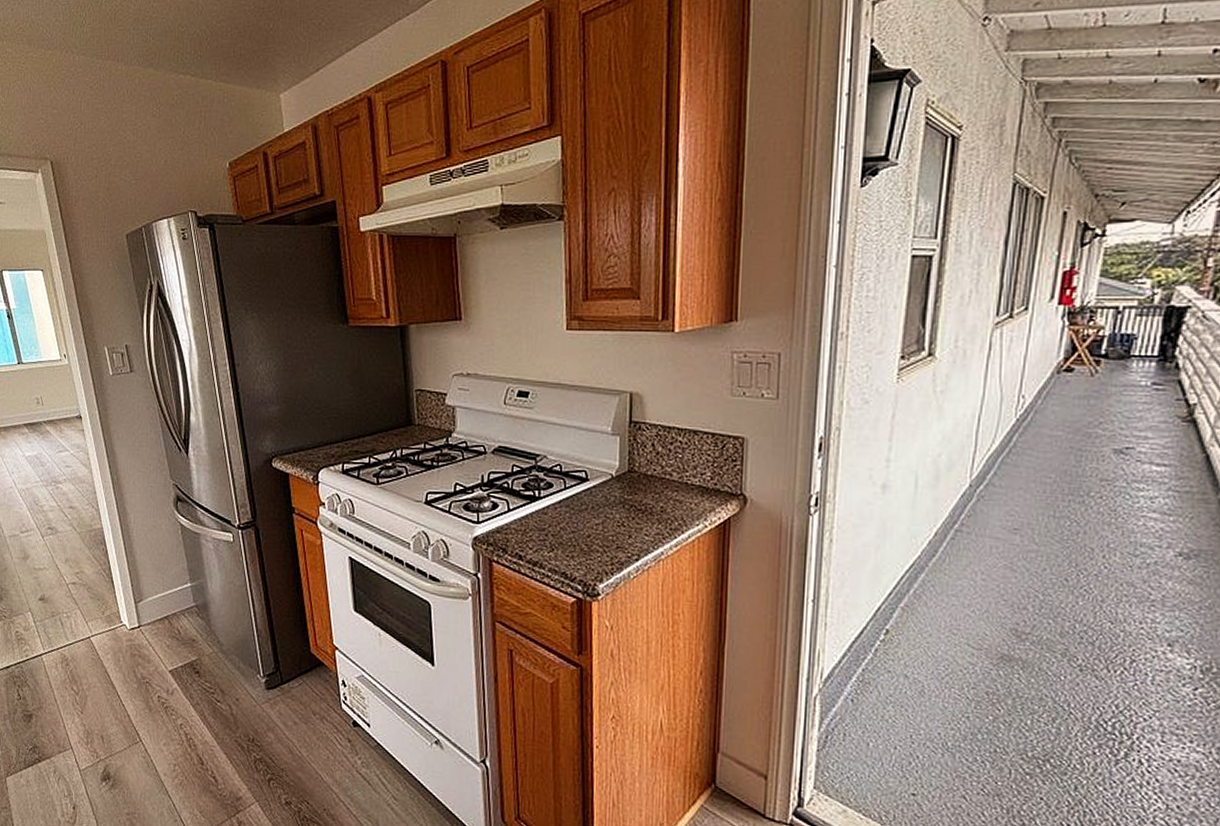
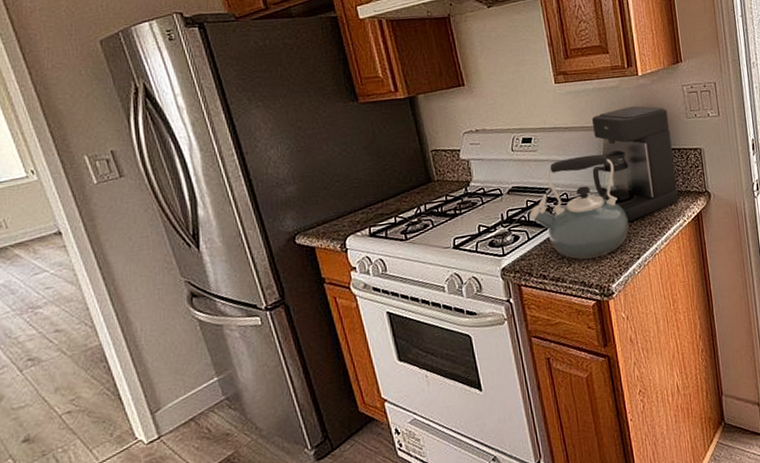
kettle: none [513,422,633,549] -> present [529,154,630,260]
coffee maker: none [595,371,706,514] -> present [591,106,679,222]

